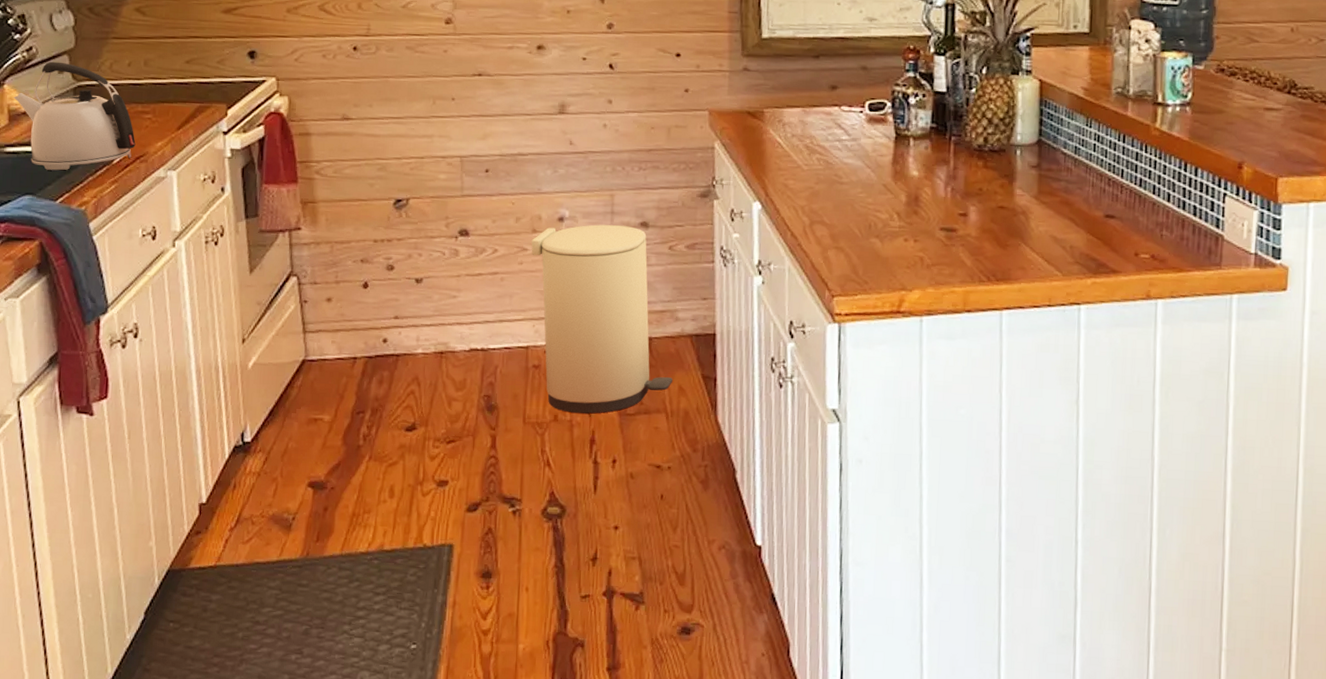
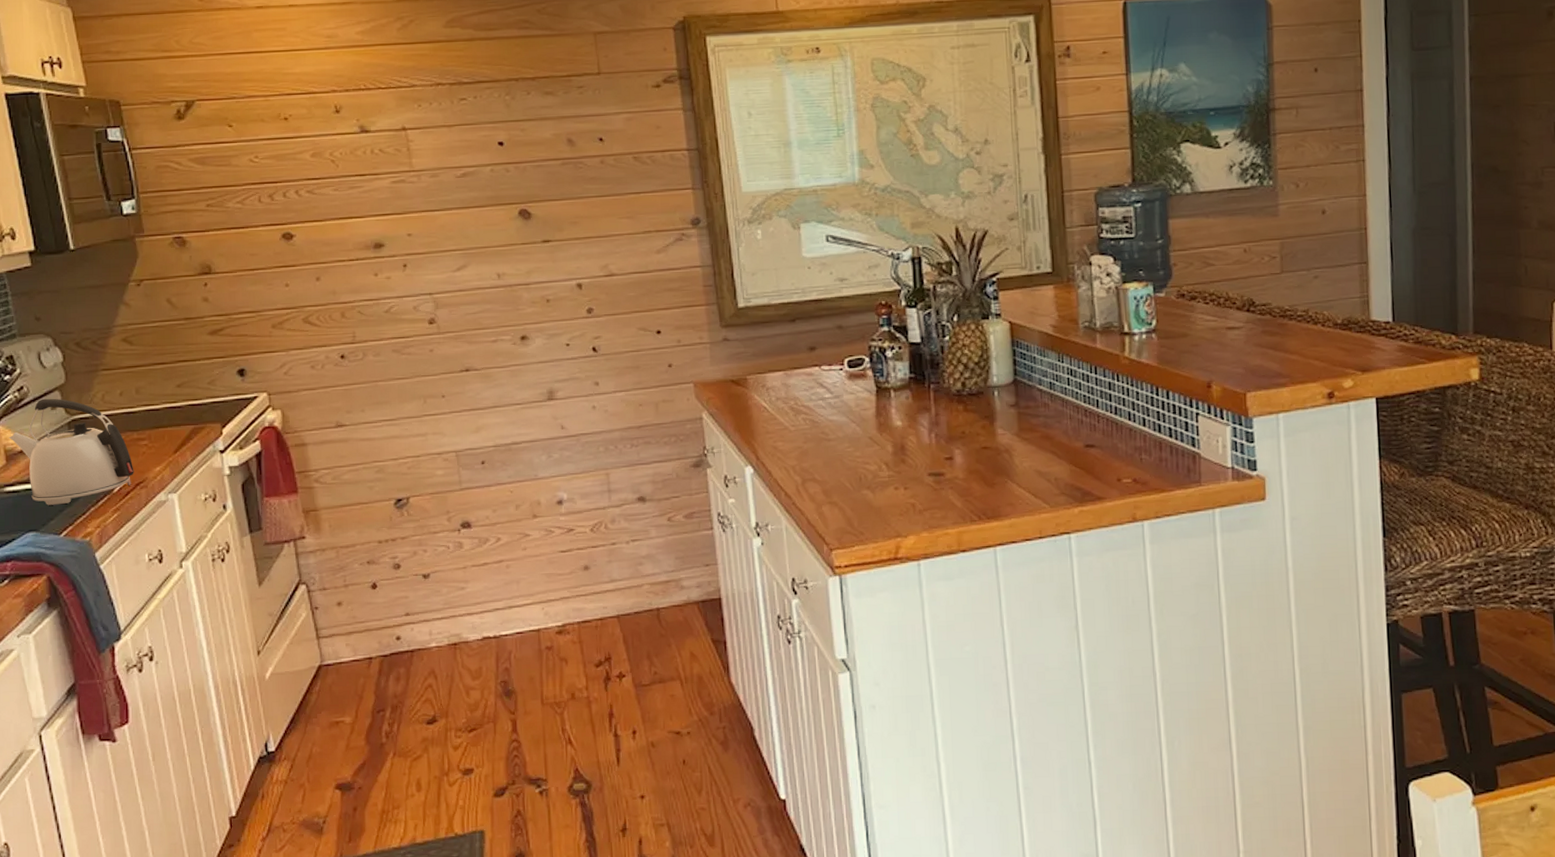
pedal bin: present [531,224,673,414] -> none [533,502,684,689]

